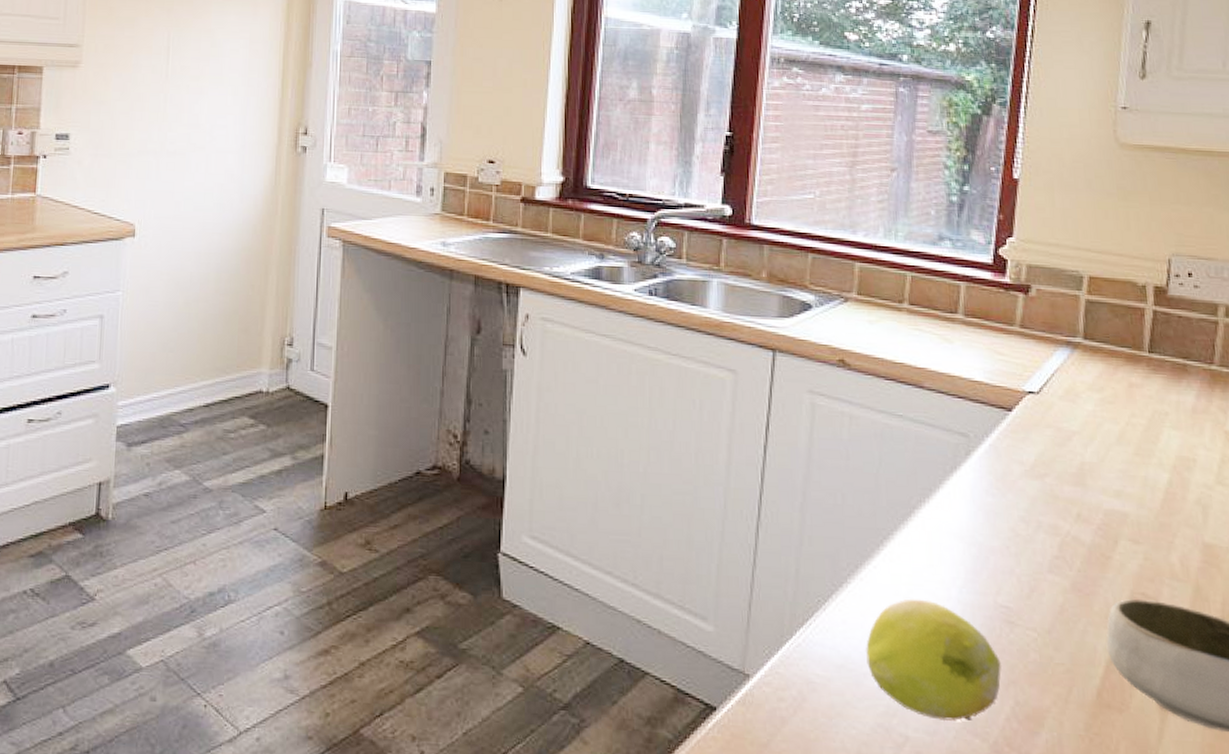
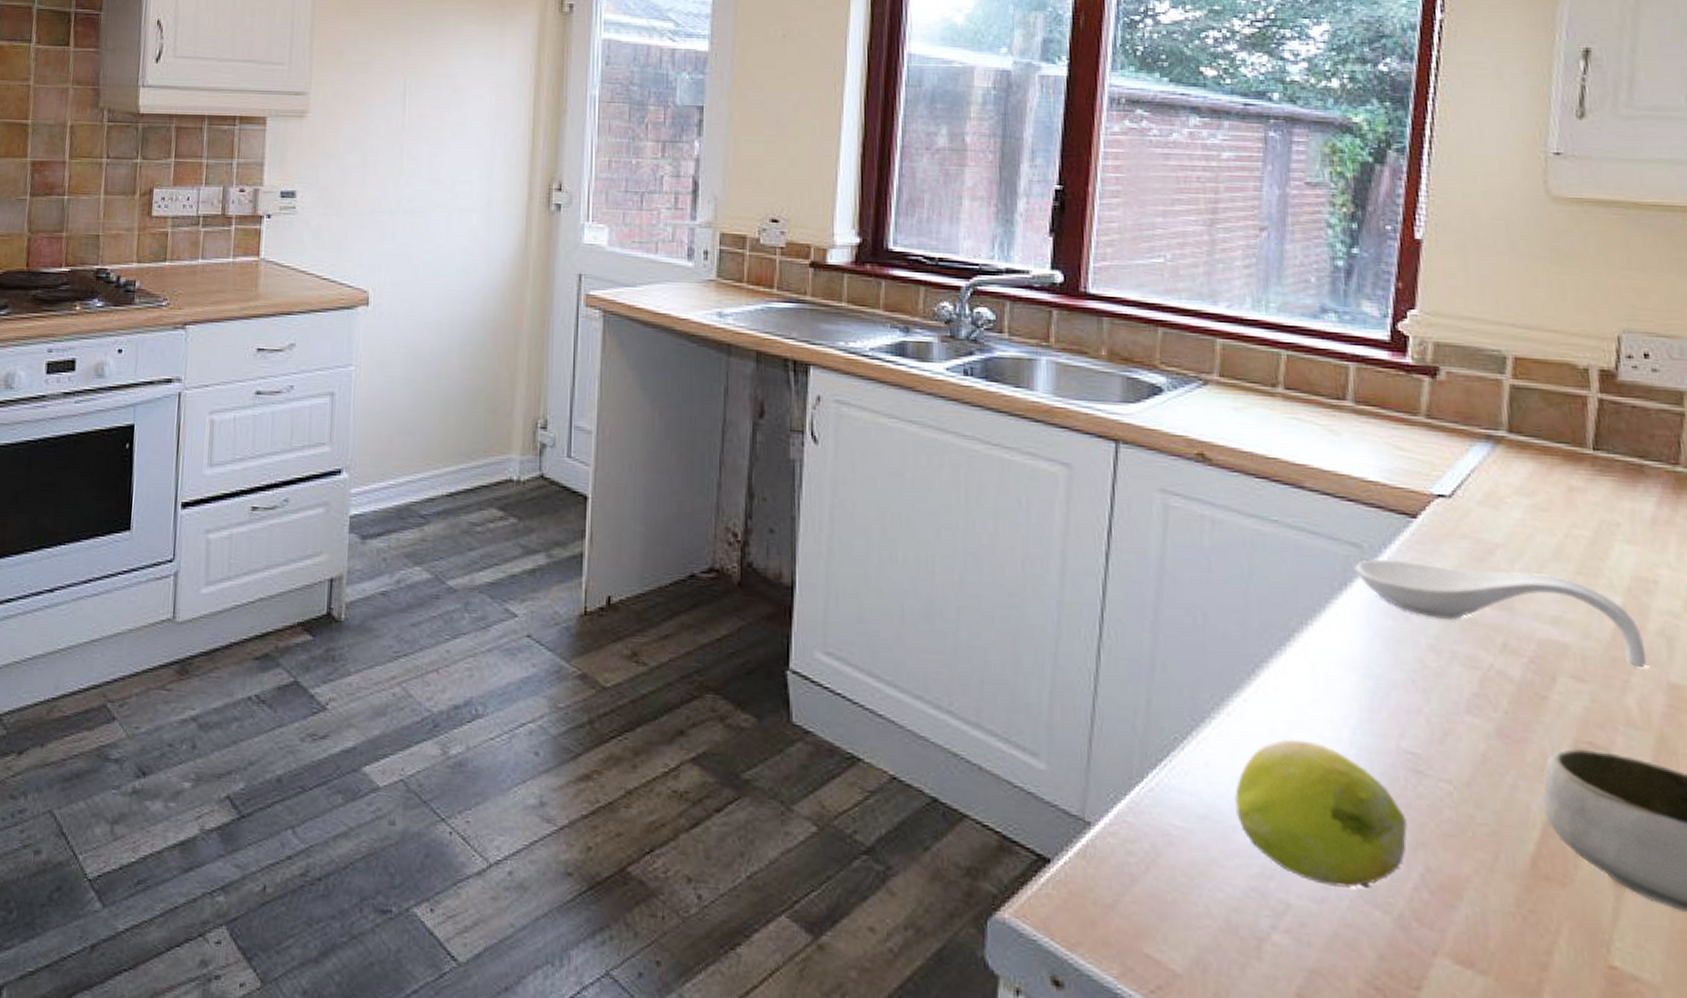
spoon rest: none [963,445,1187,532] -> present [1354,558,1647,669]

